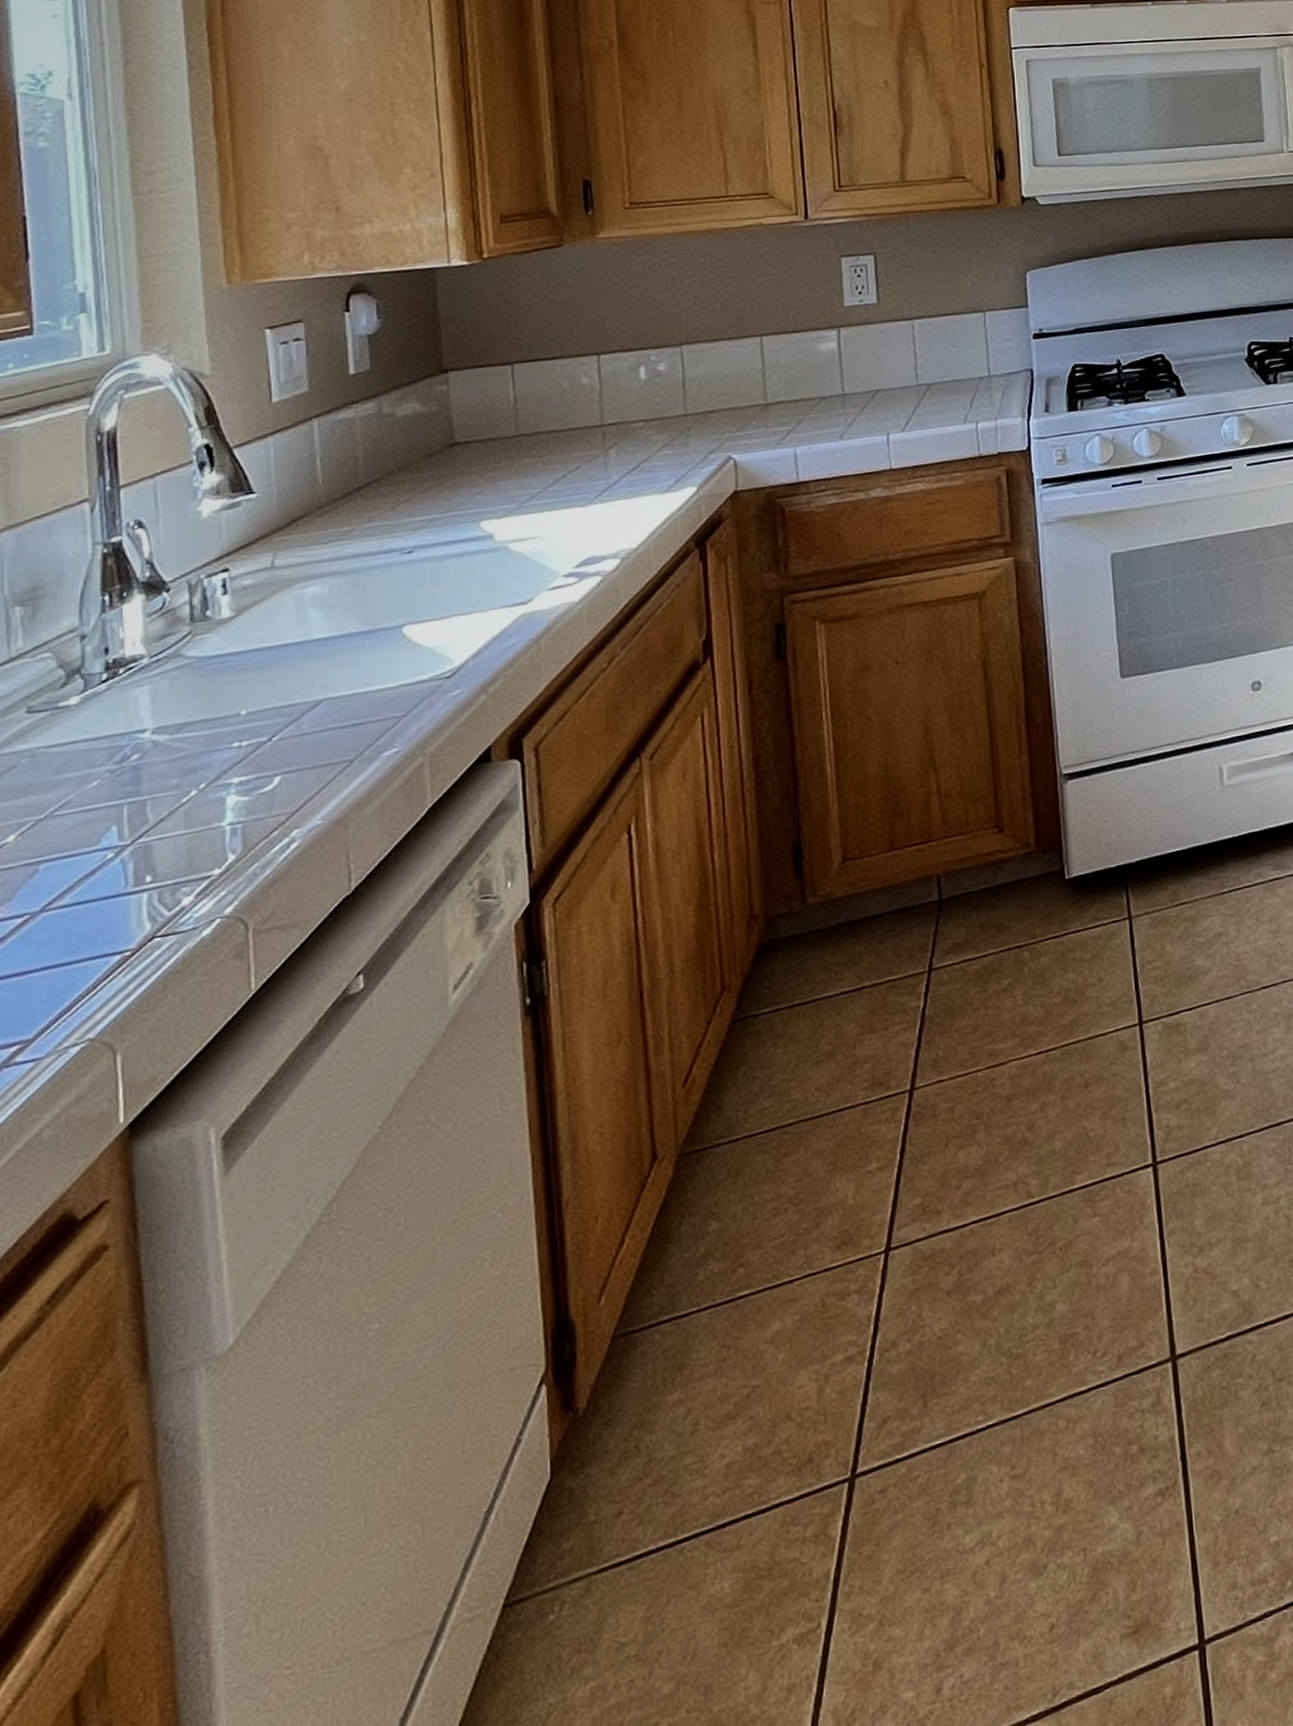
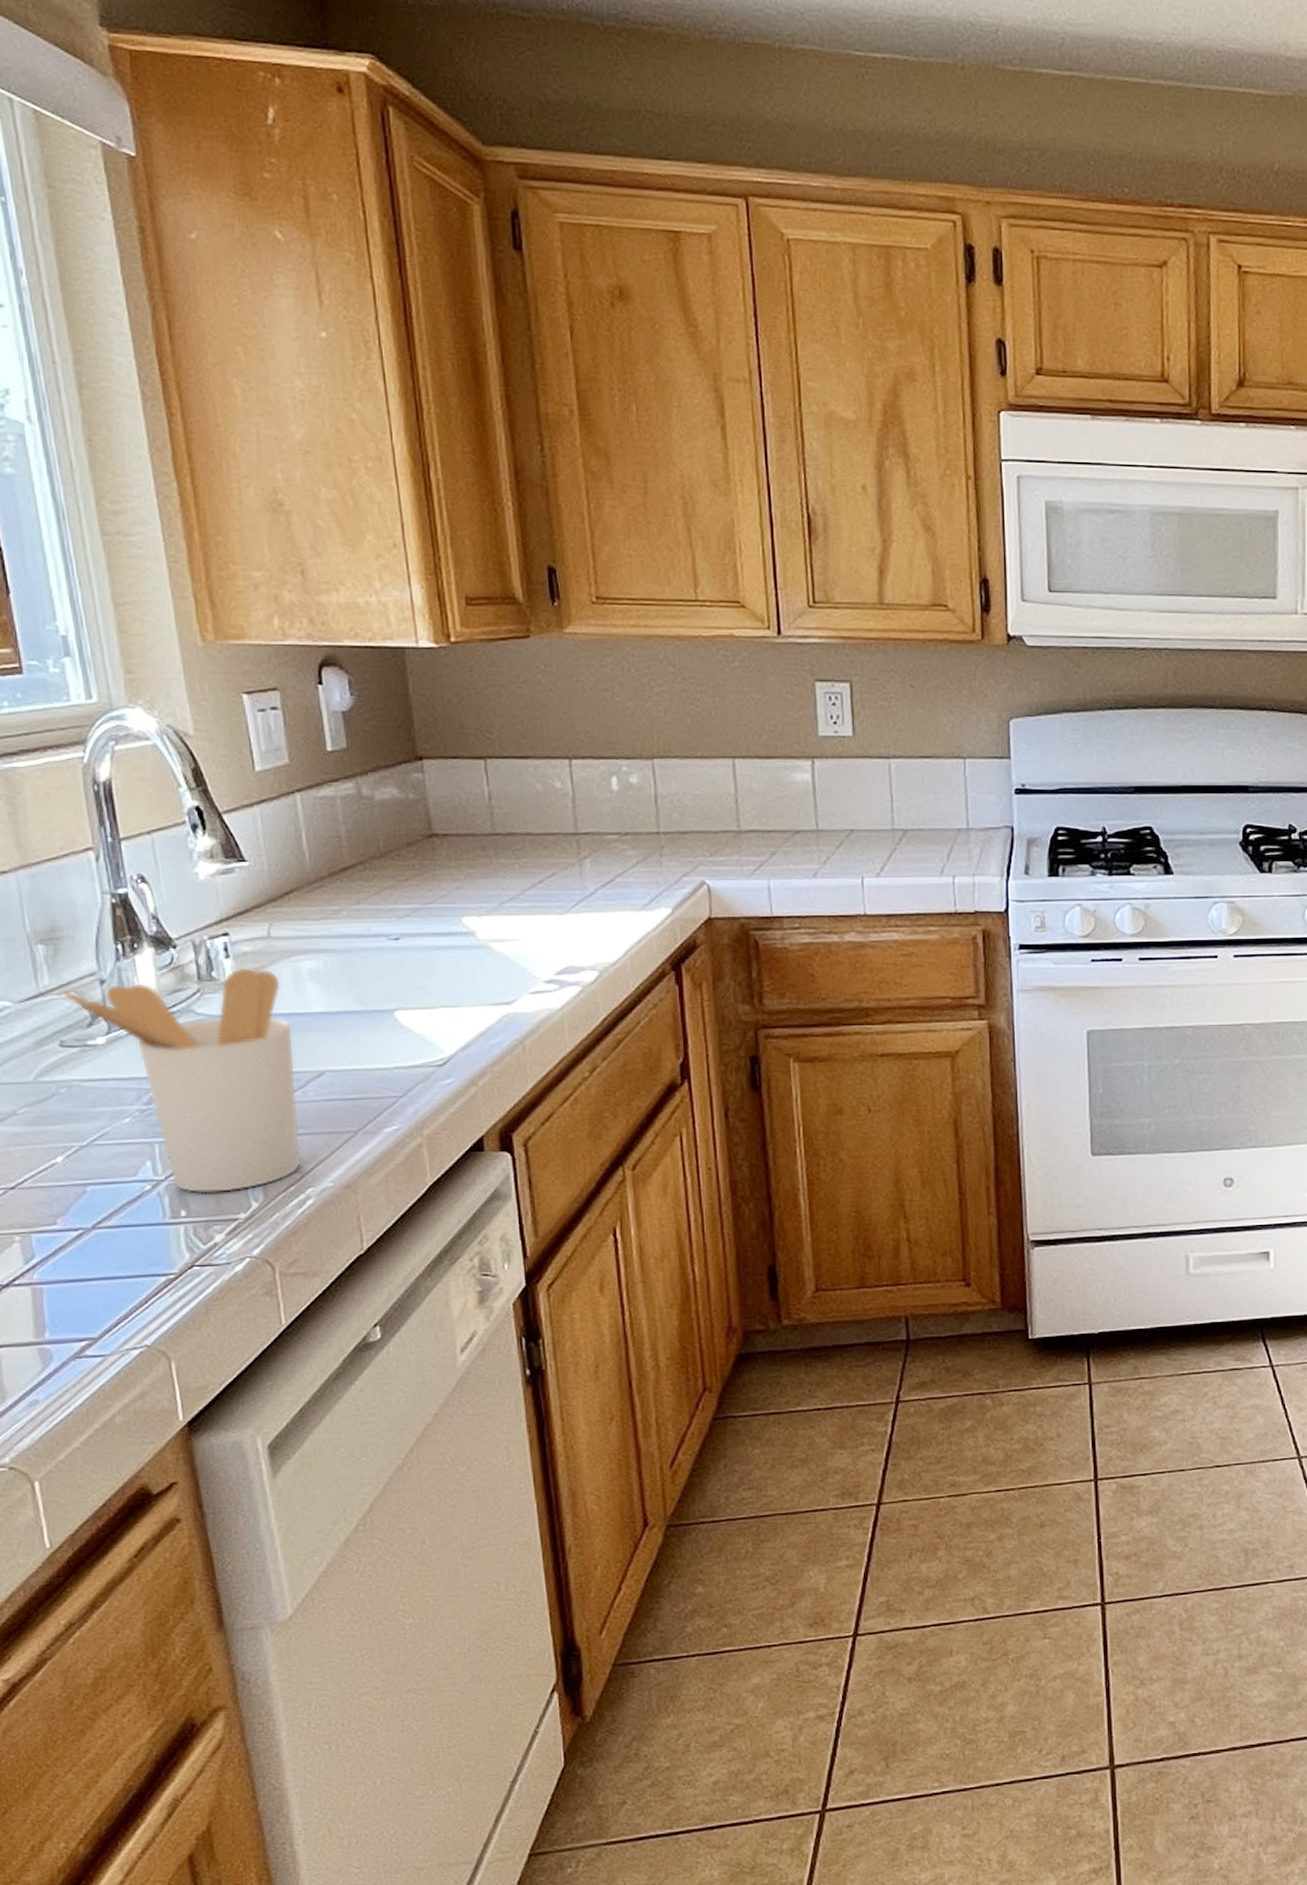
utensil holder: none [35,600,290,855] -> present [61,966,302,1194]

